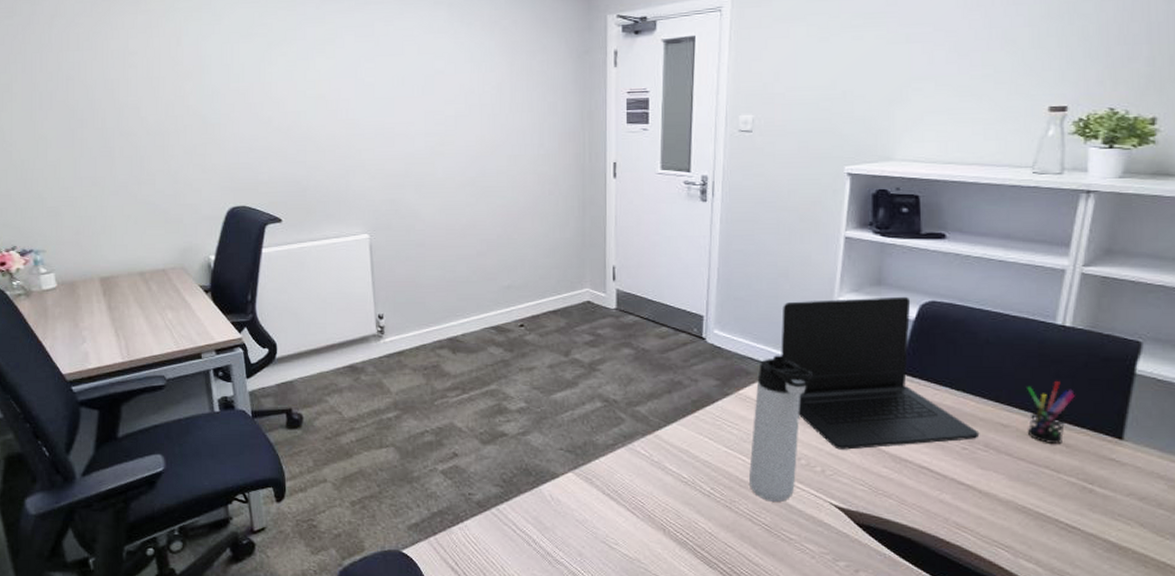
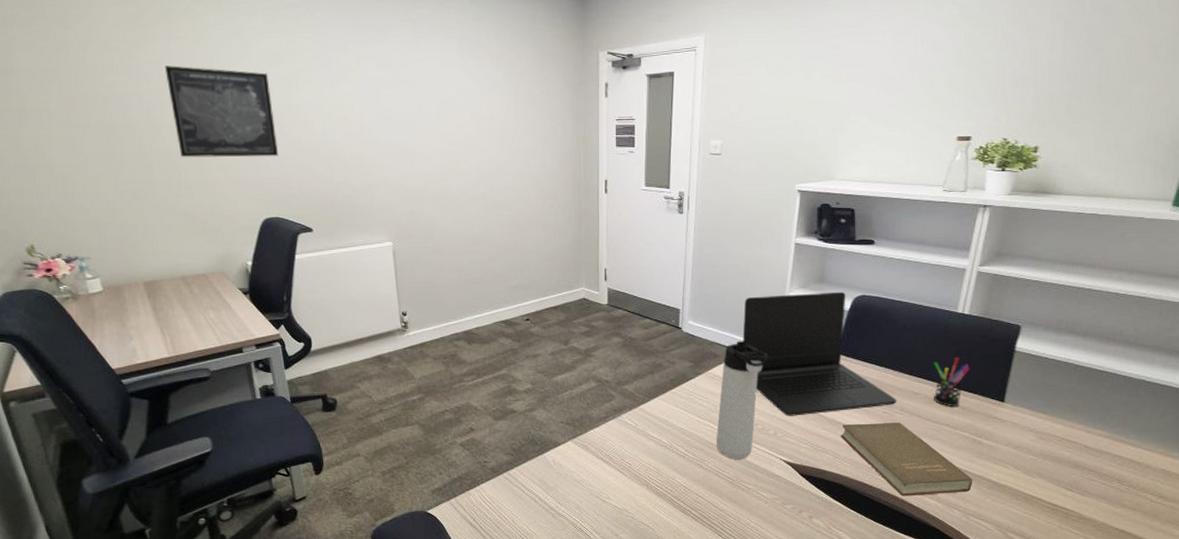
wall art: none [131,41,248,141] -> present [164,65,279,158]
book: none [906,461,1084,558] -> present [840,422,973,497]

